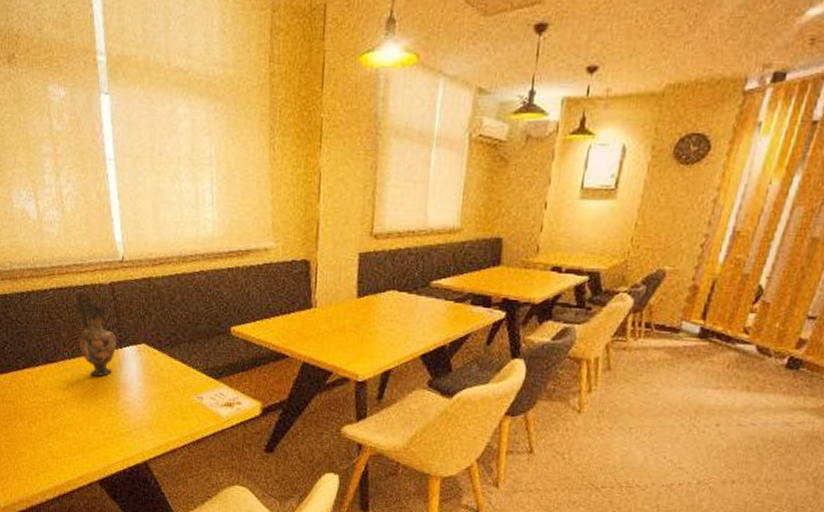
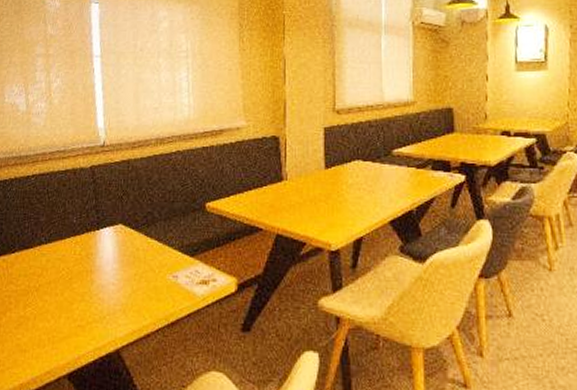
vase: present [75,291,116,376] -> none [56,176,94,260]

